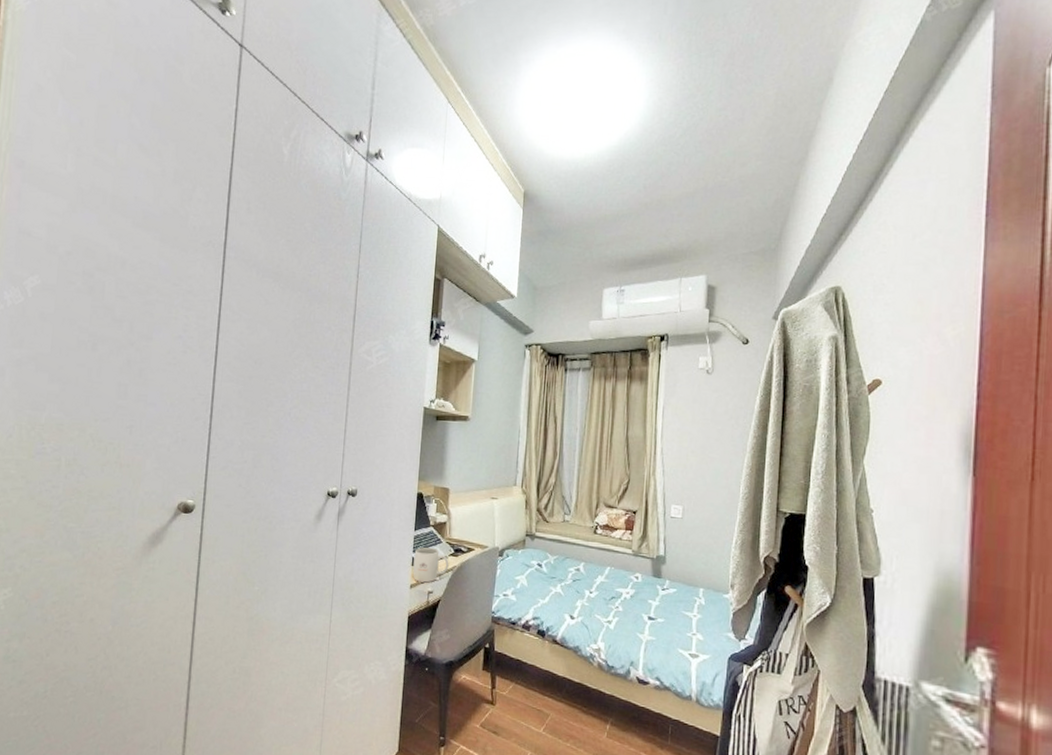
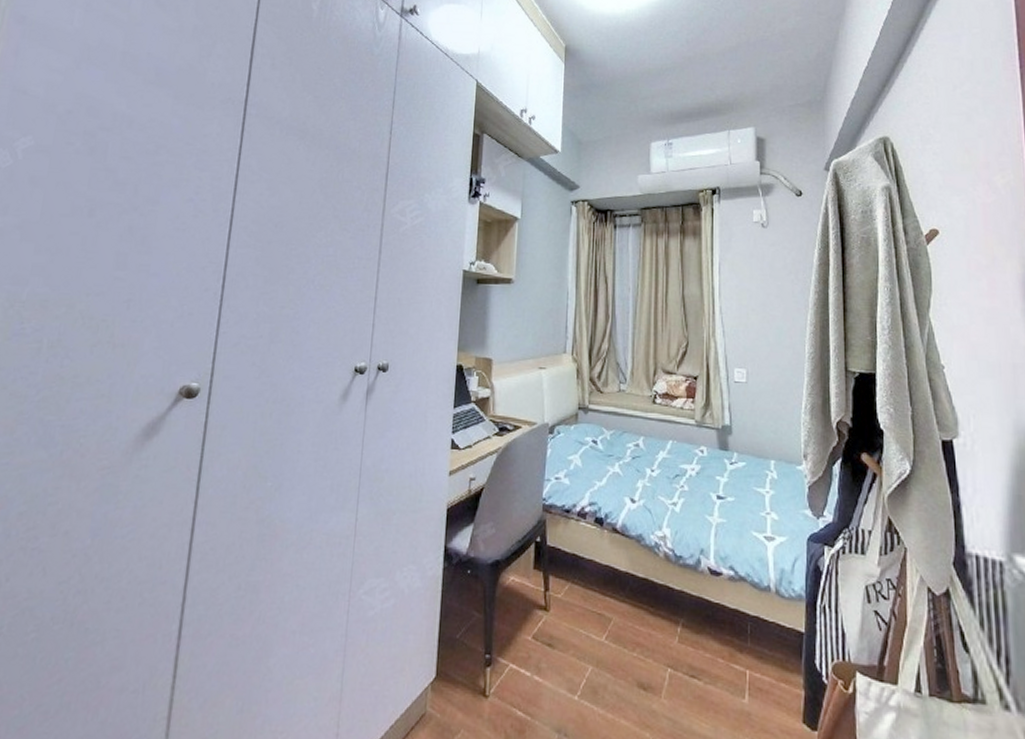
mug: present [412,547,449,583] -> none [452,426,493,468]

